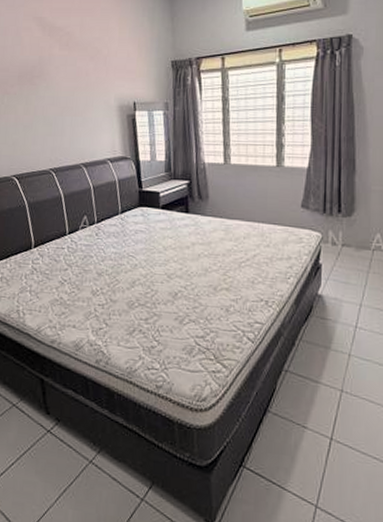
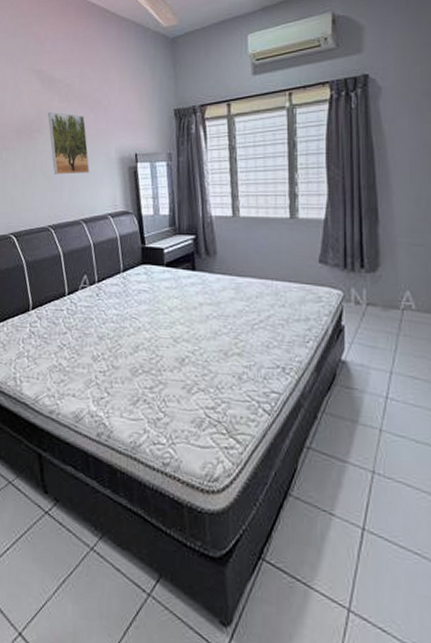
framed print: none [49,60,90,121] -> present [48,113,90,175]

